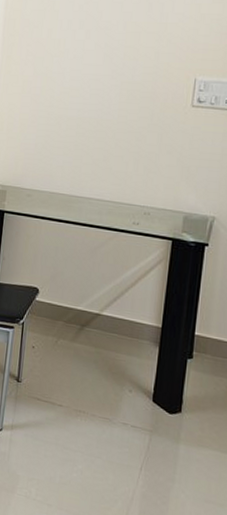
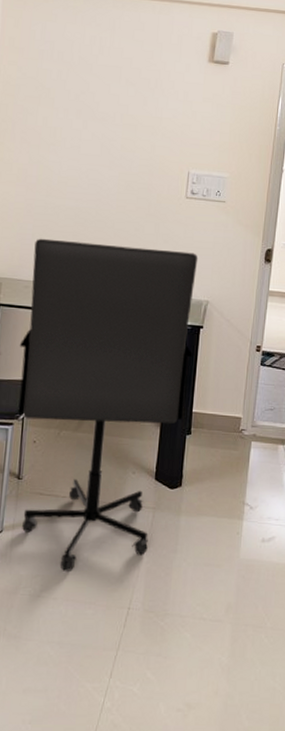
office chair: none [18,148,205,481] -> present [18,238,199,571]

